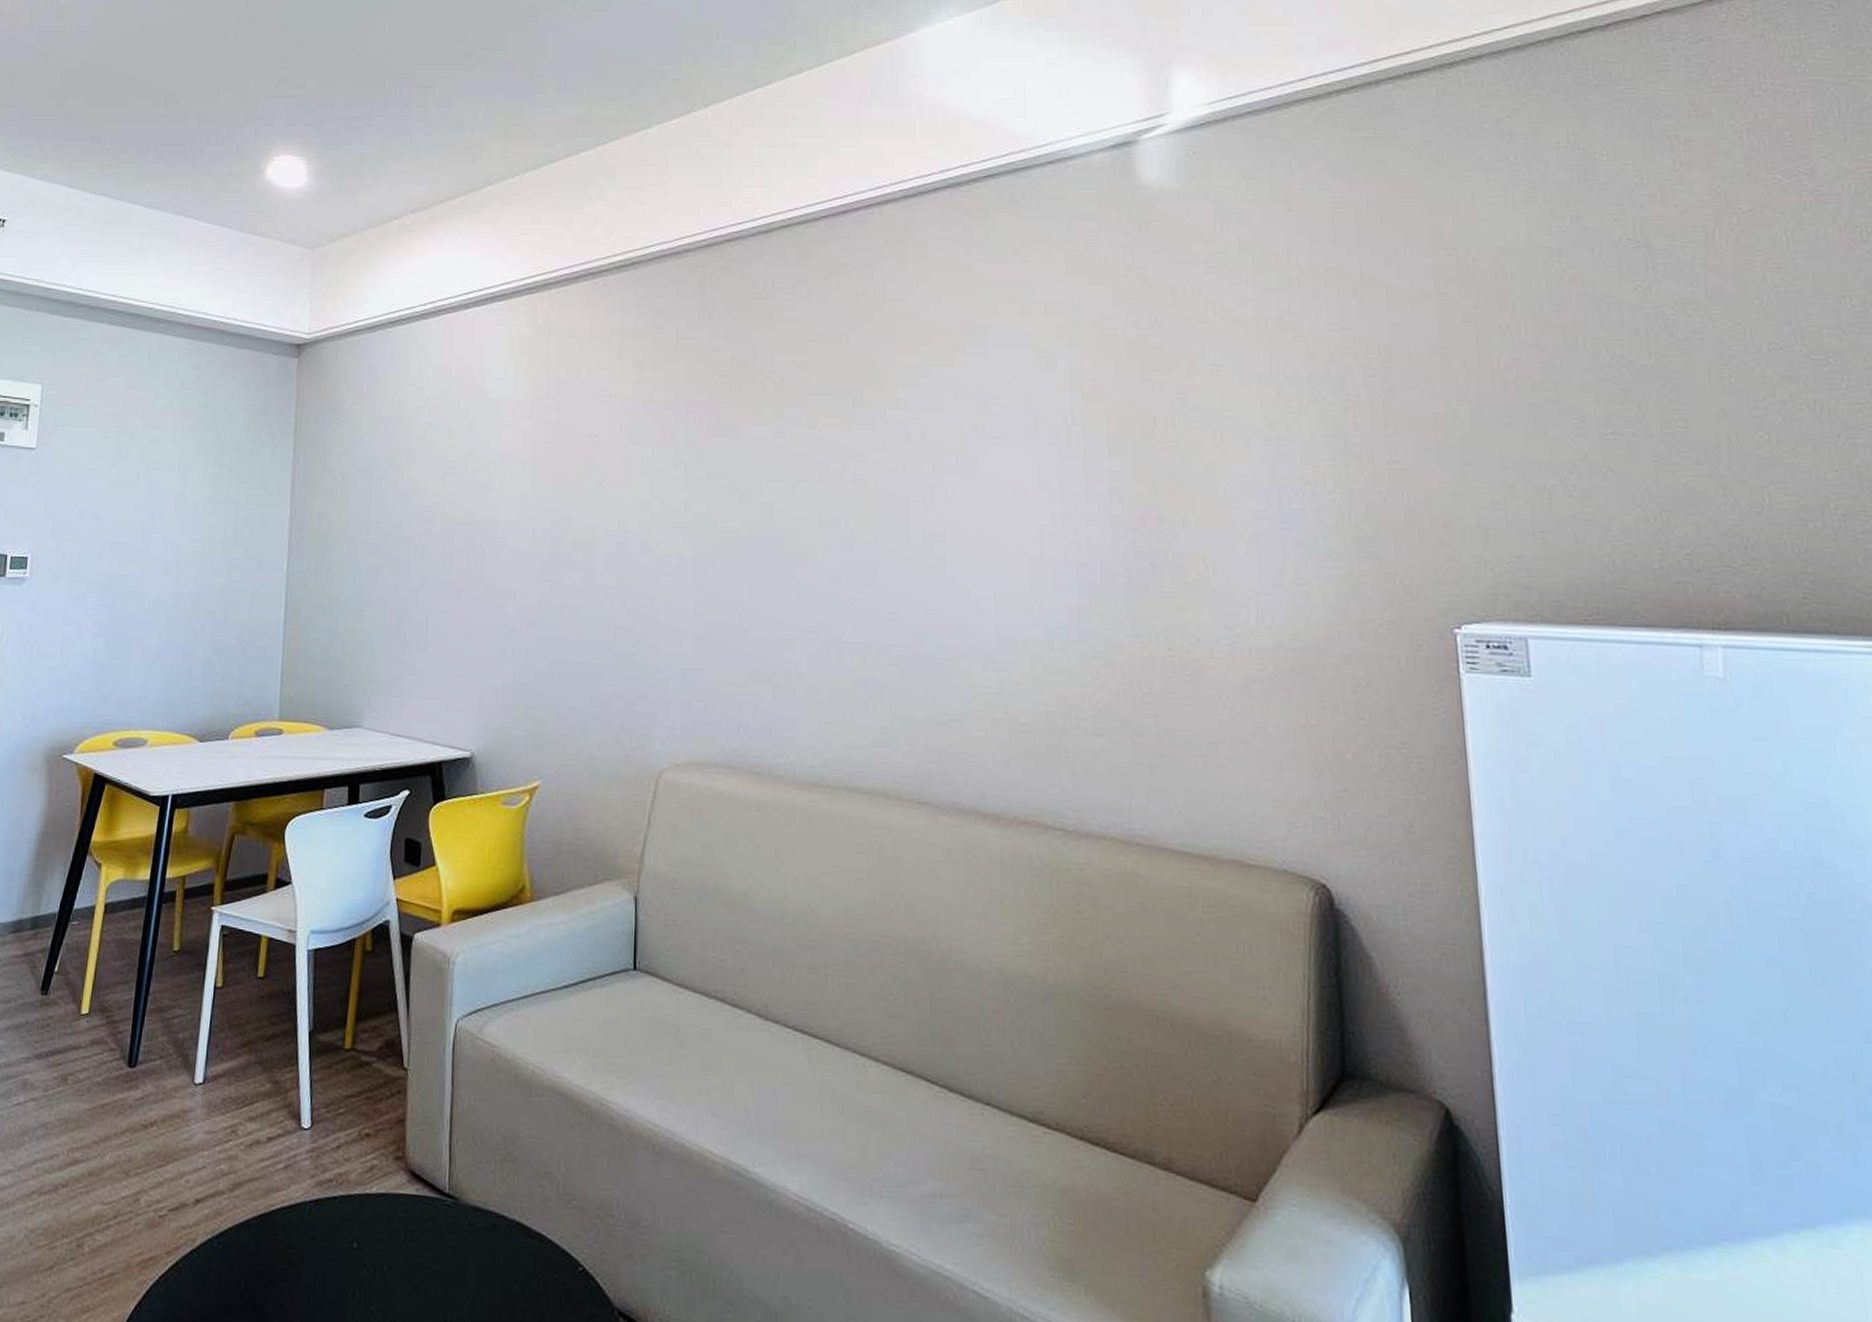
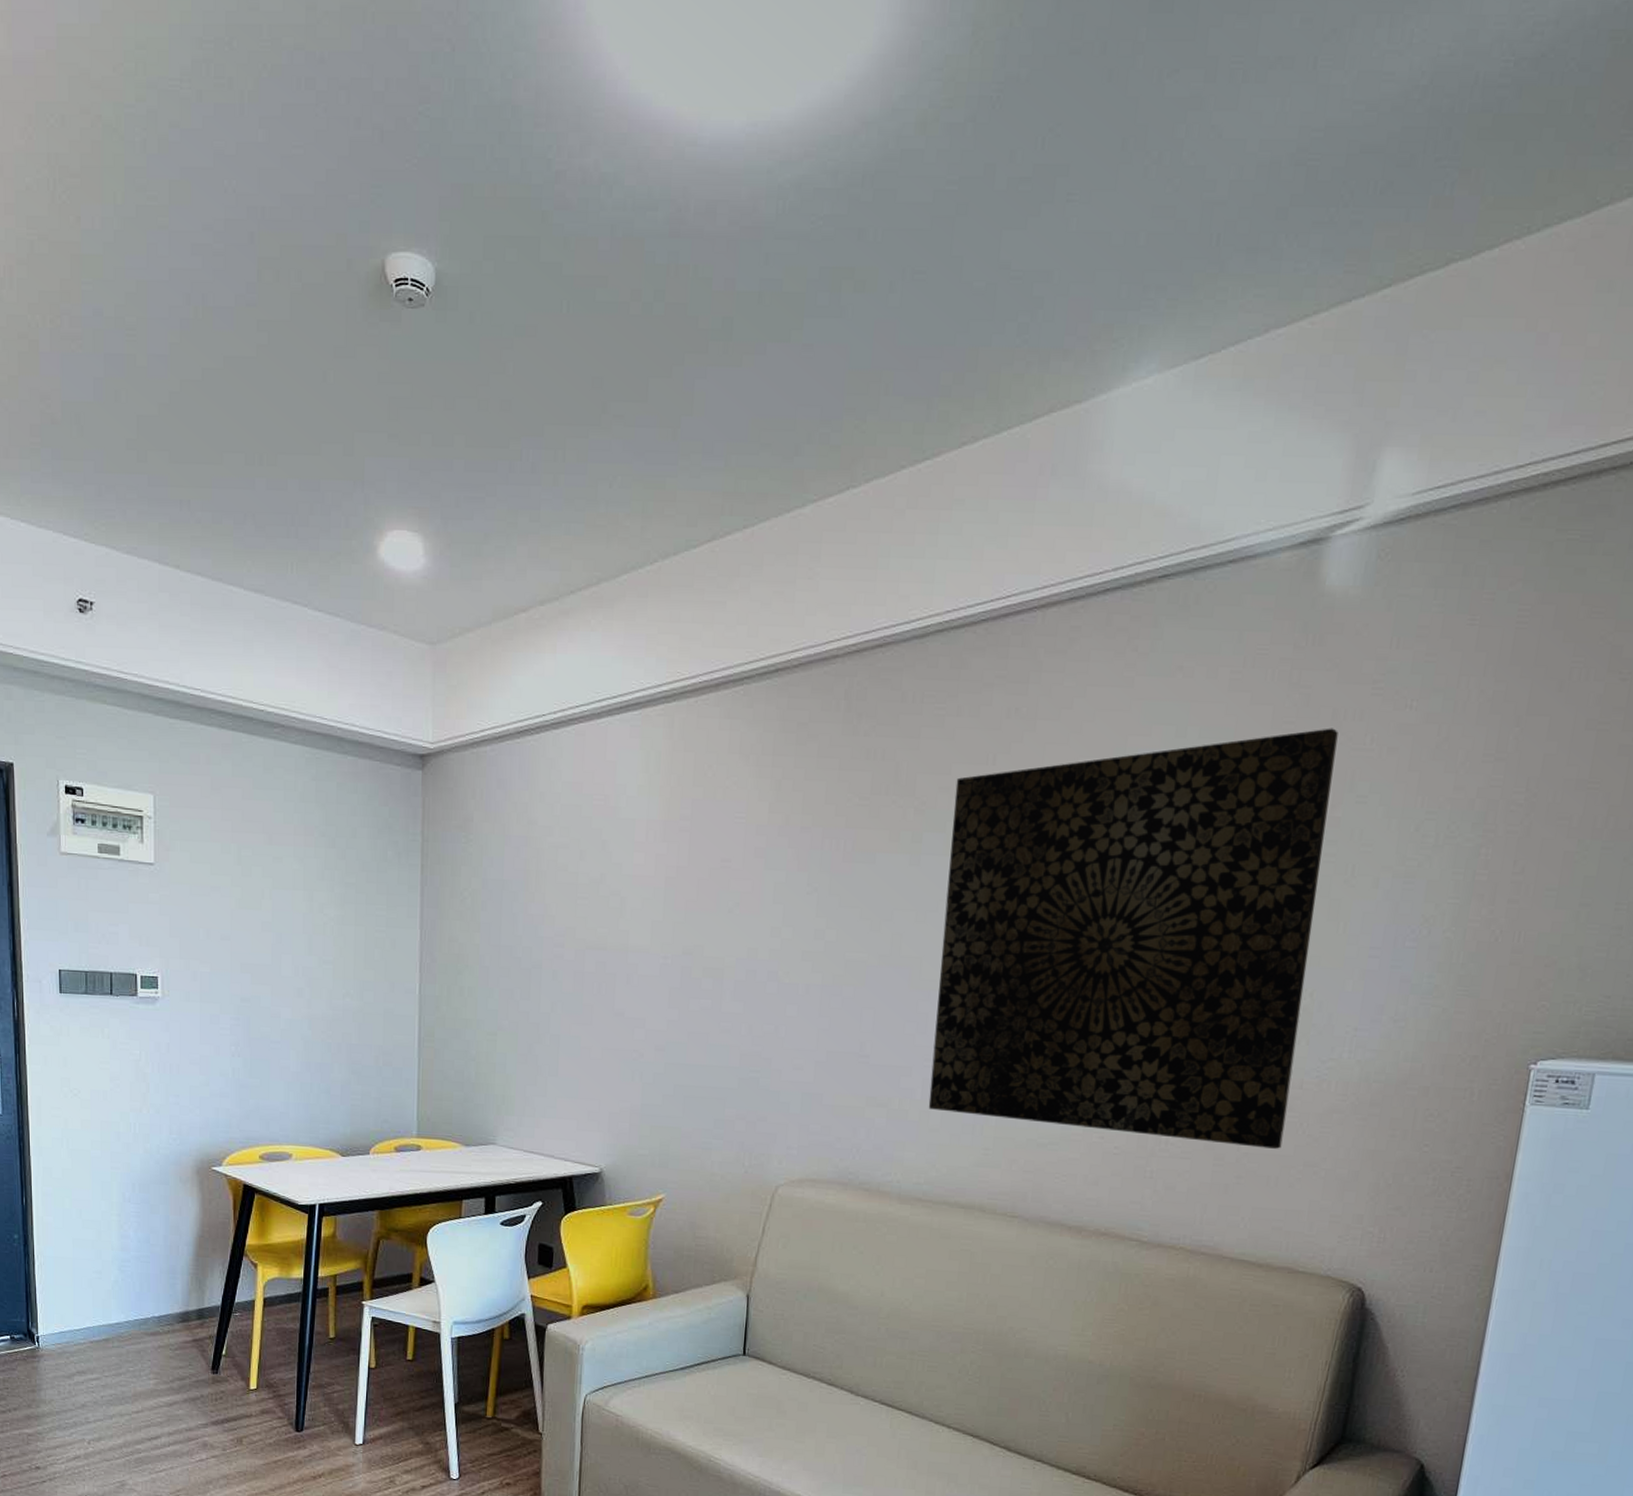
wall art: none [813,303,1203,724] -> present [928,728,1339,1149]

